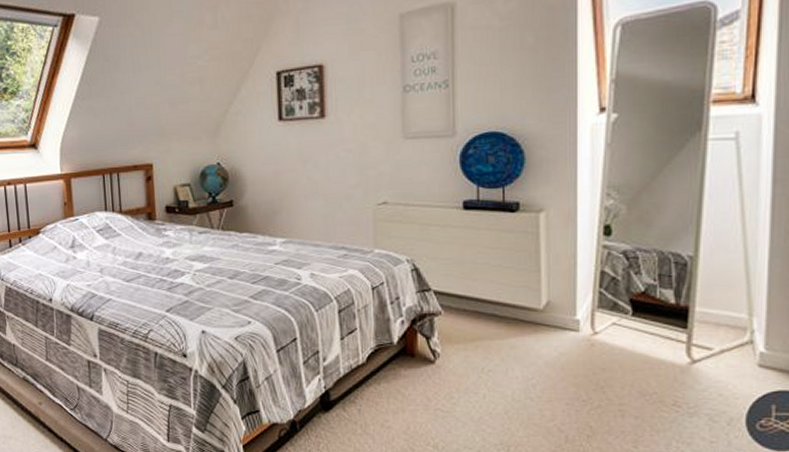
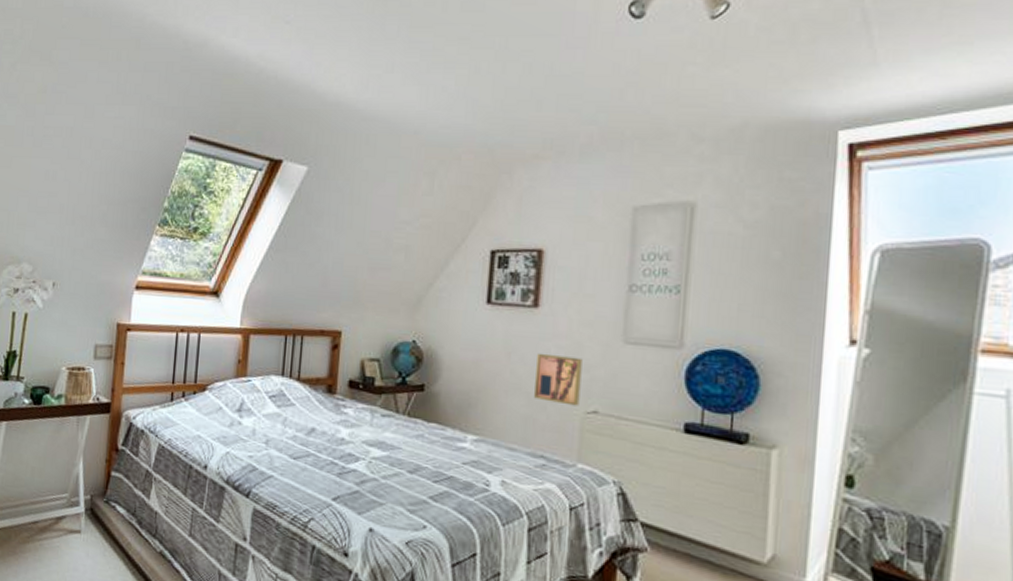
wall art: none [329,157,370,200] -> present [534,352,583,406]

